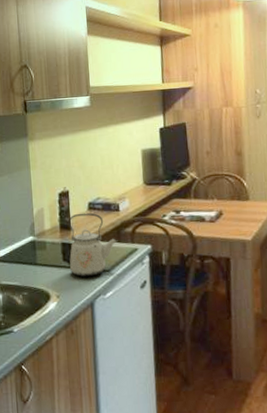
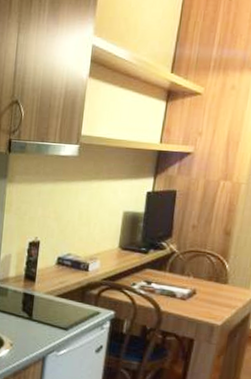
kettle: present [68,212,118,277] -> none [27,266,81,332]

